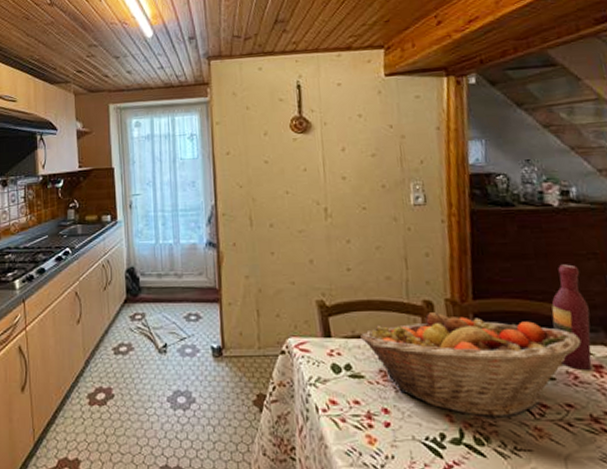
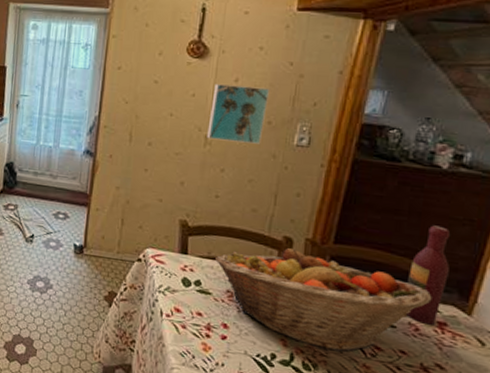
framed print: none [323,152,380,212] -> present [207,84,271,144]

